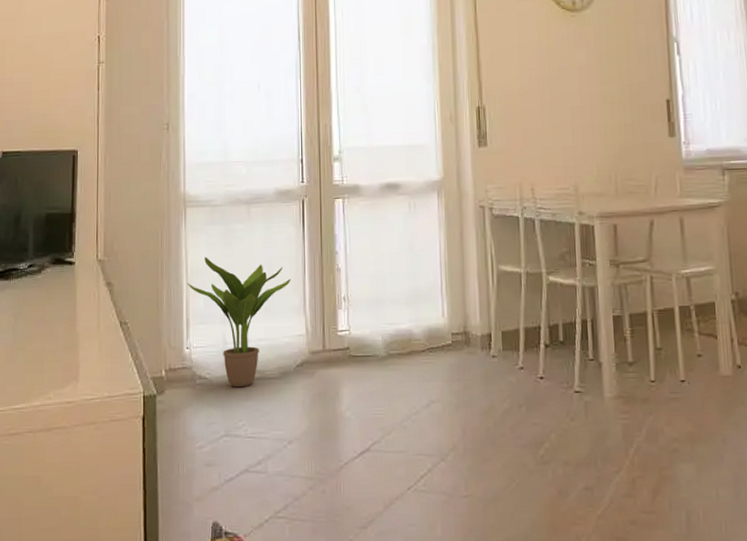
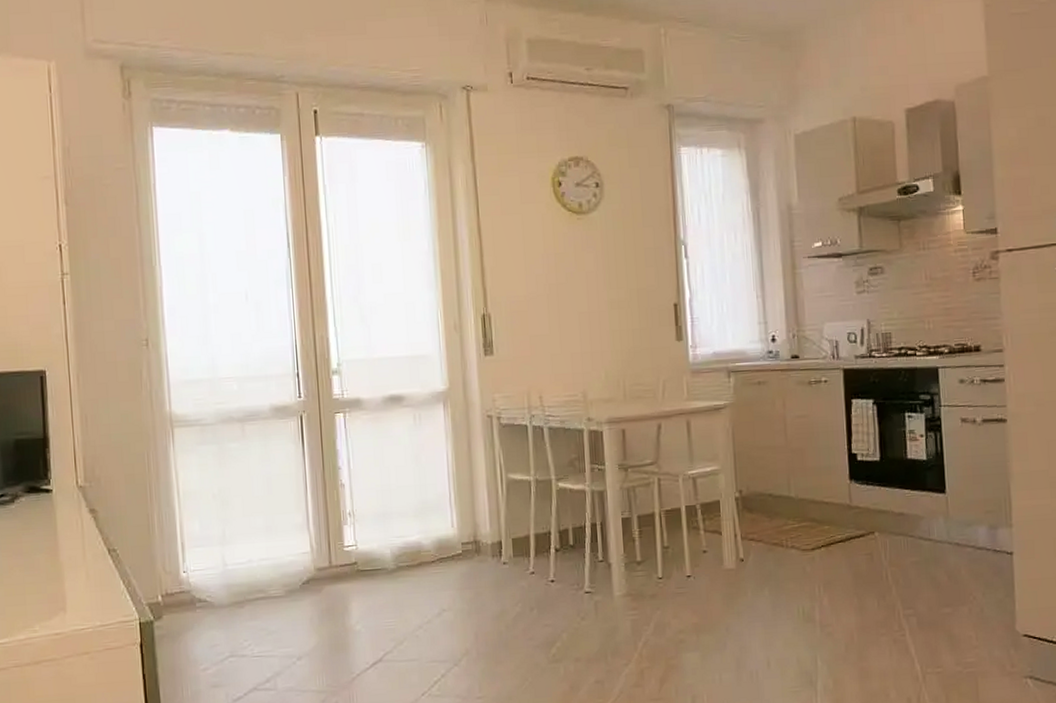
potted plant: present [187,257,291,388] -> none [179,478,292,609]

